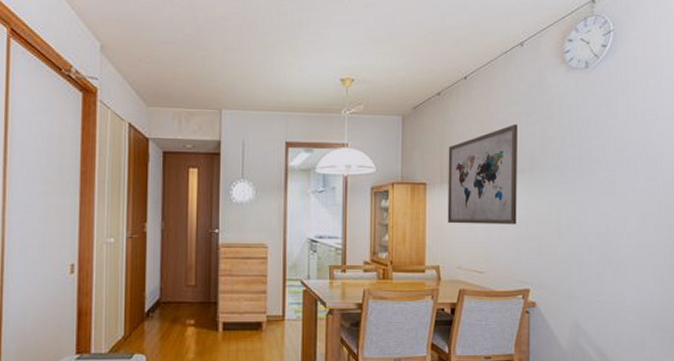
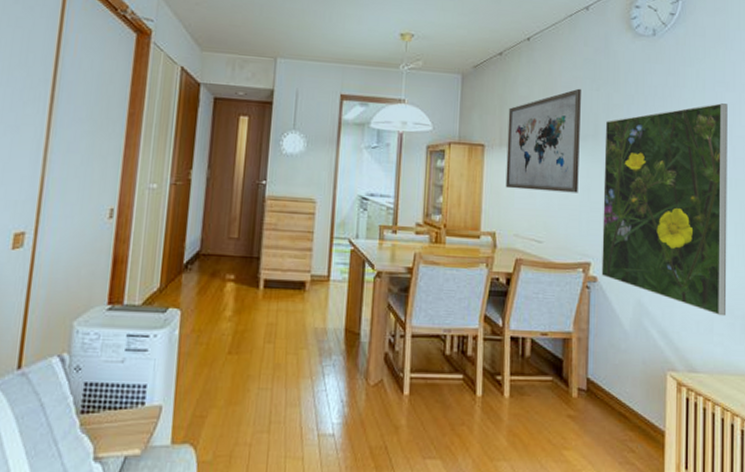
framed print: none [540,131,658,332] -> present [601,103,728,316]

